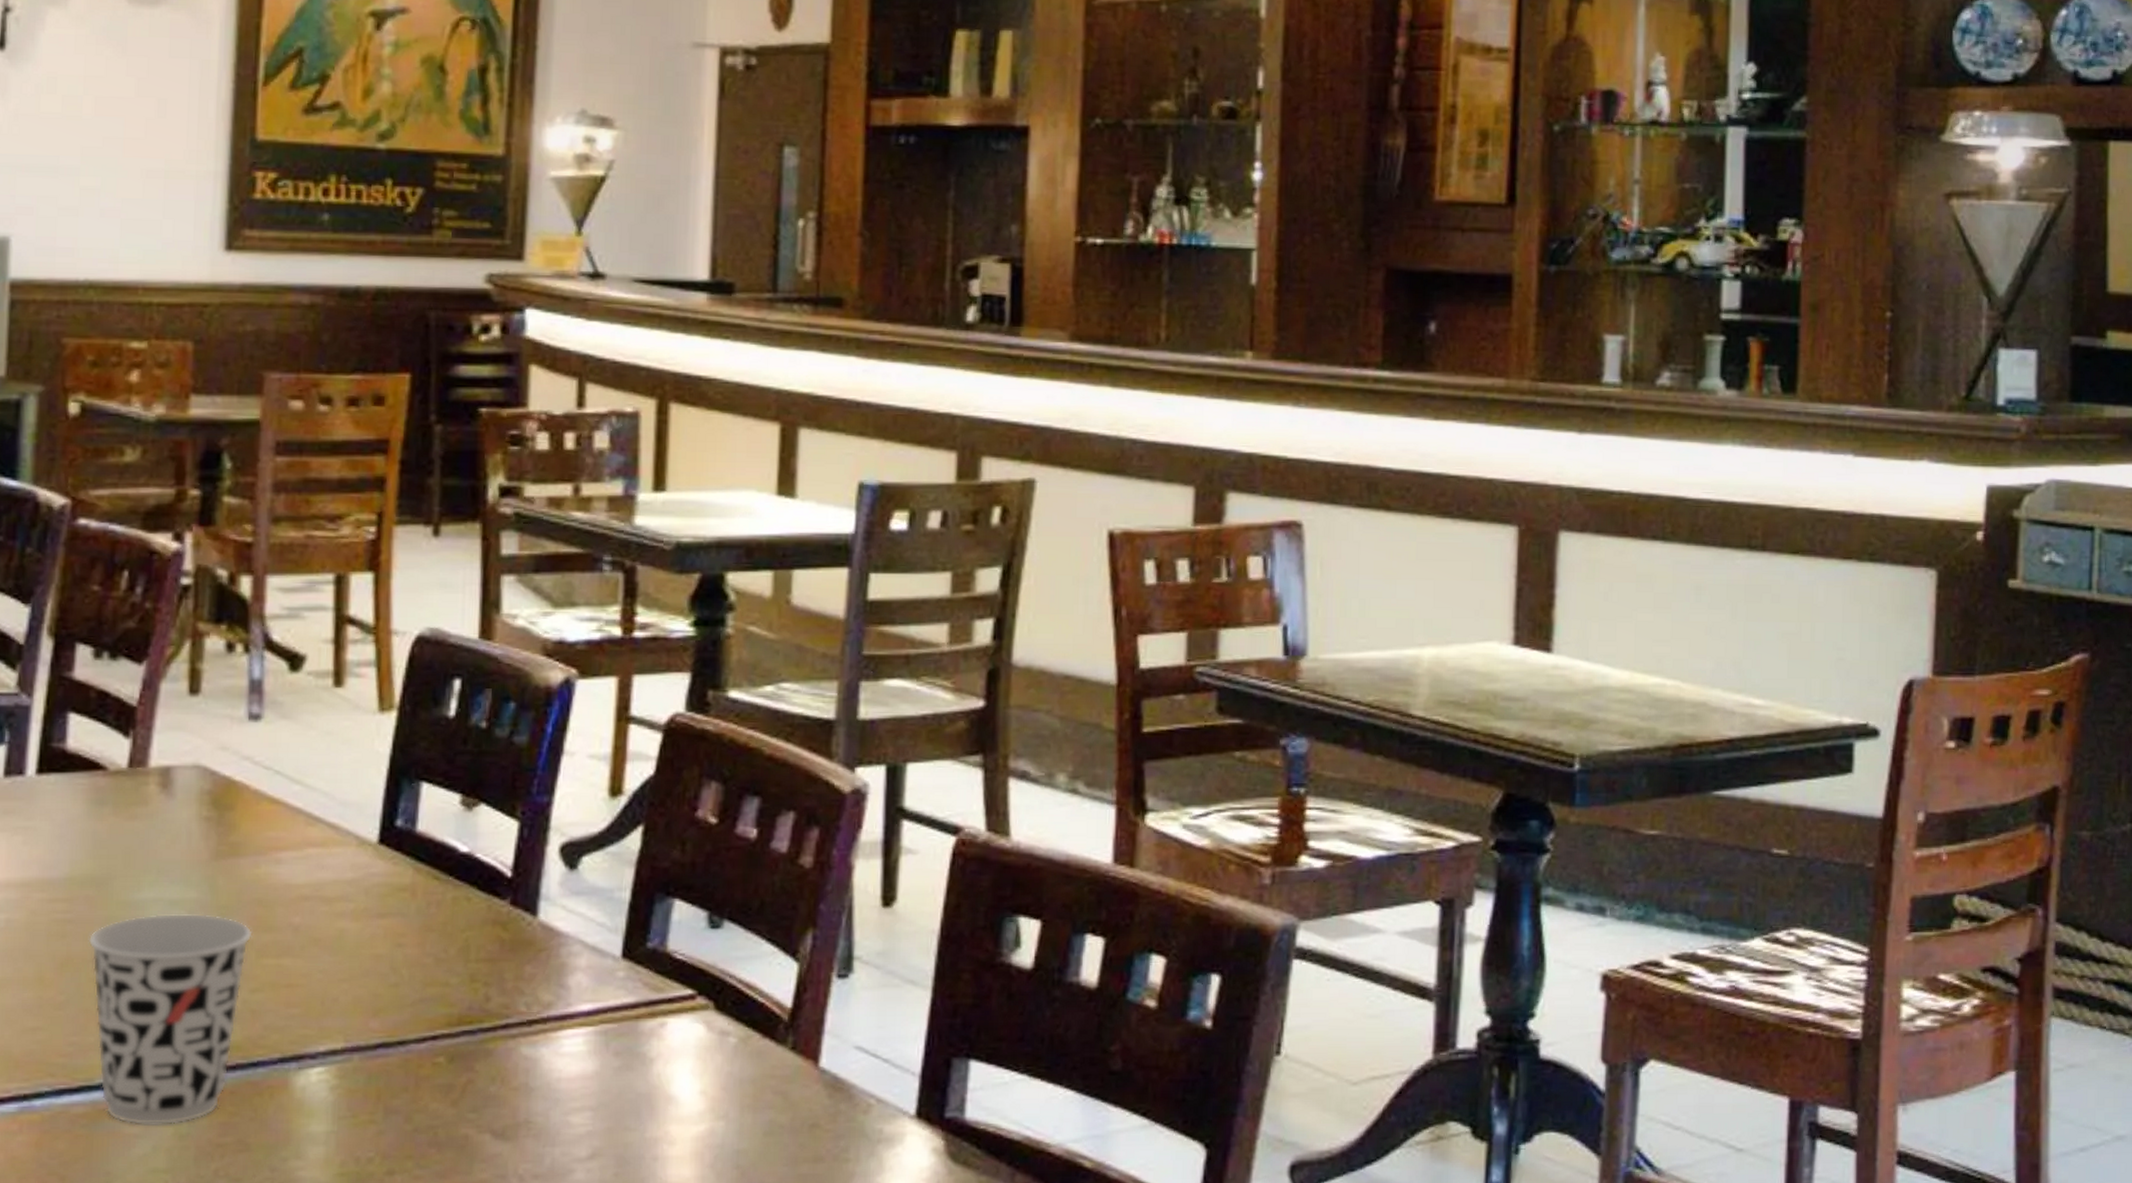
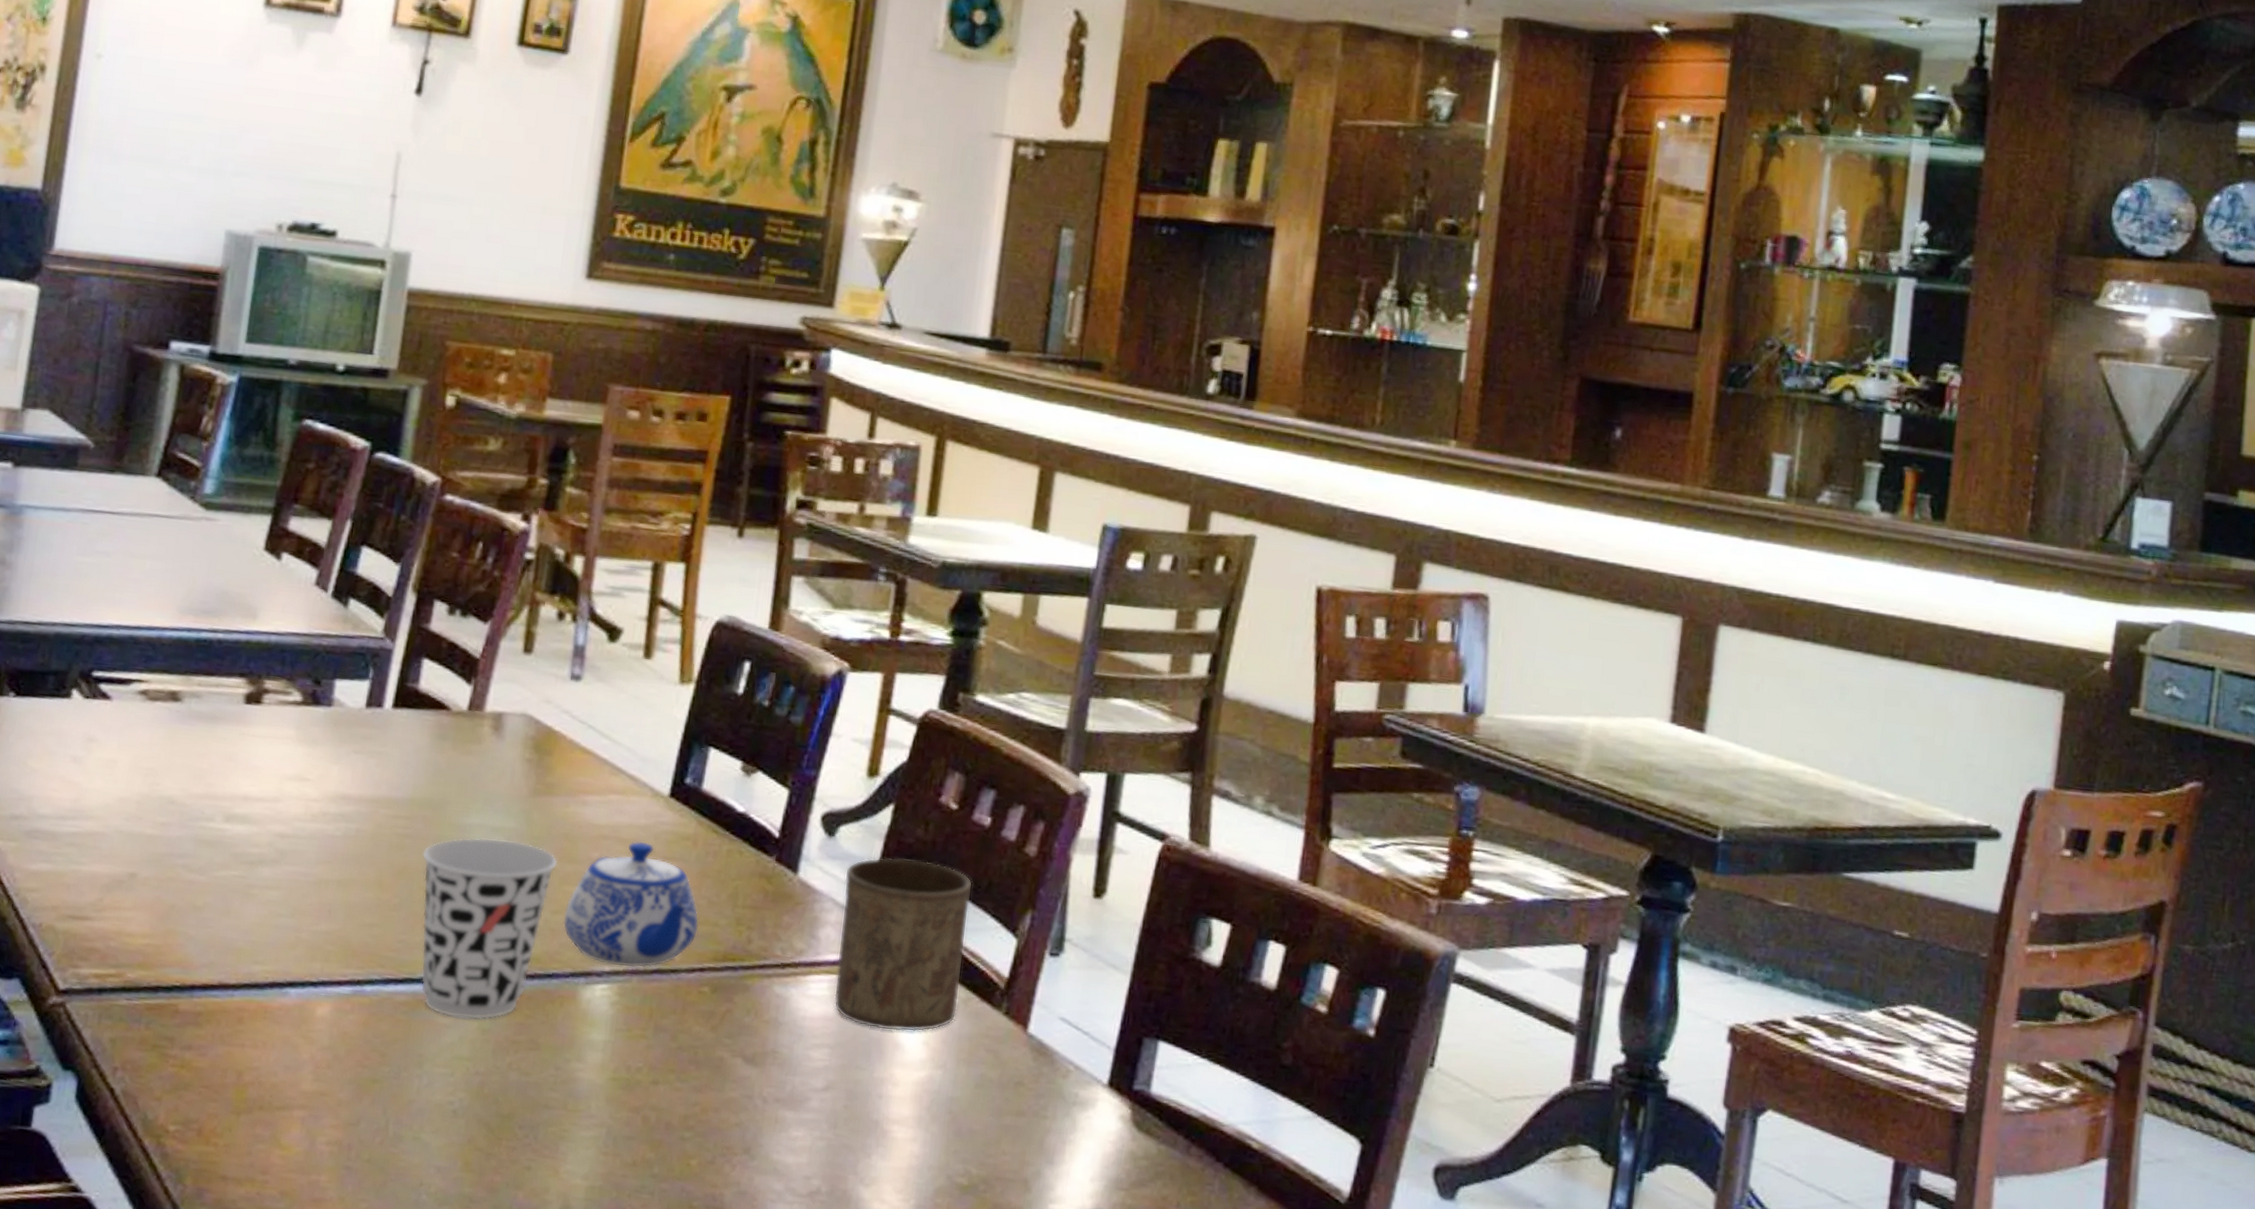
teapot: none [264,898,427,1046] -> present [562,841,700,968]
cup: none [591,885,743,1082] -> present [834,857,973,1032]

